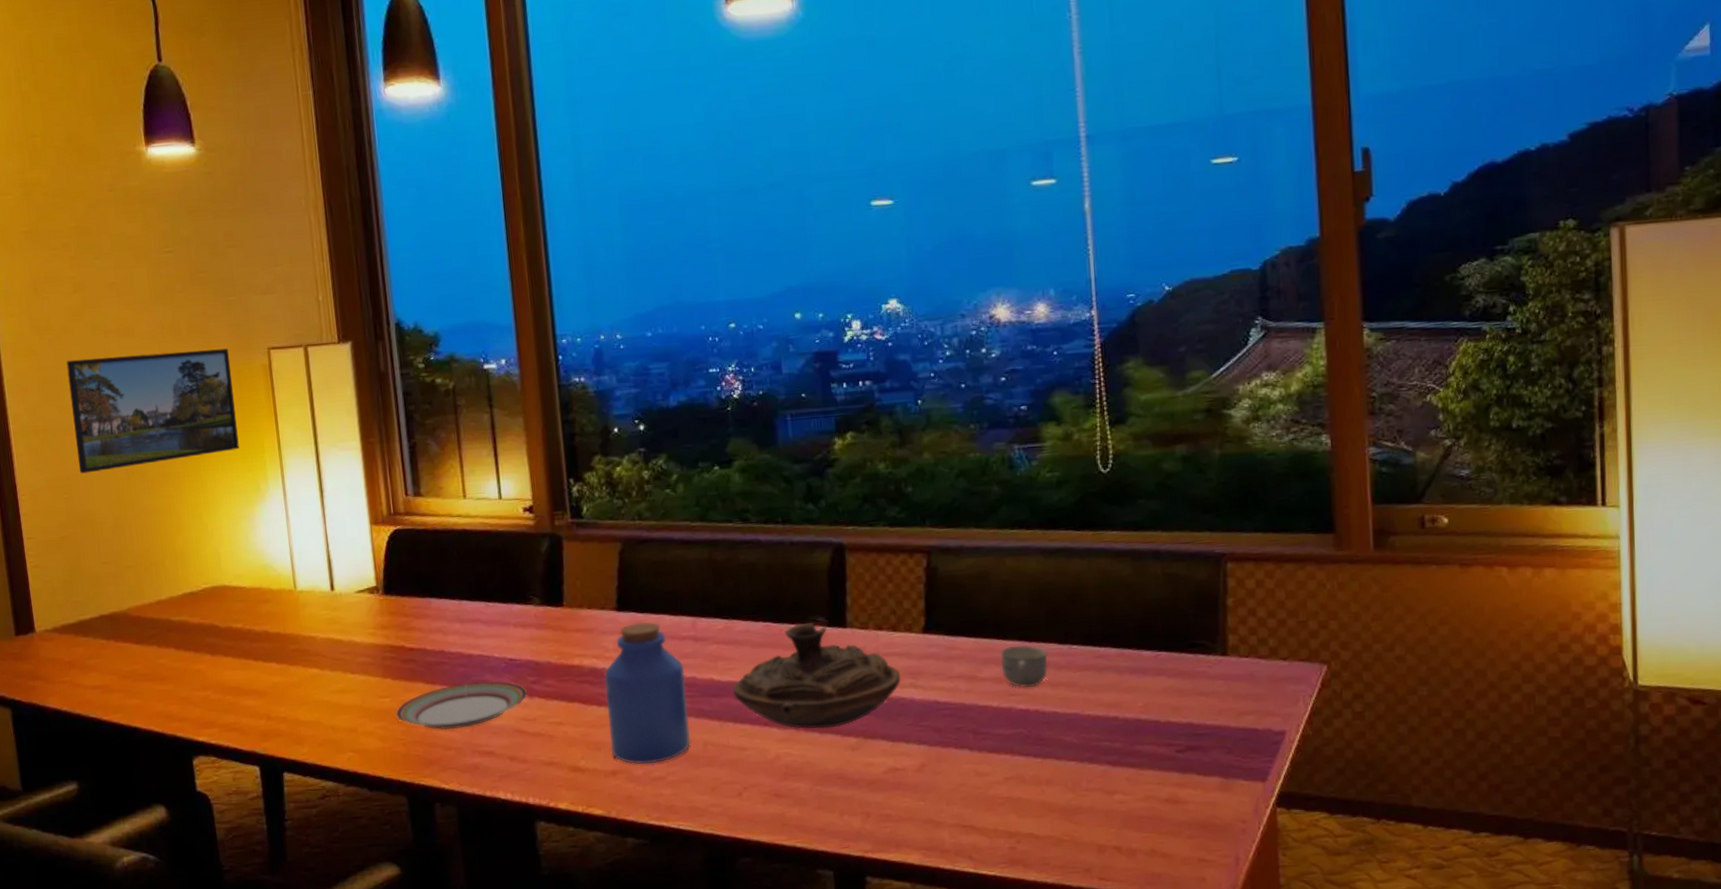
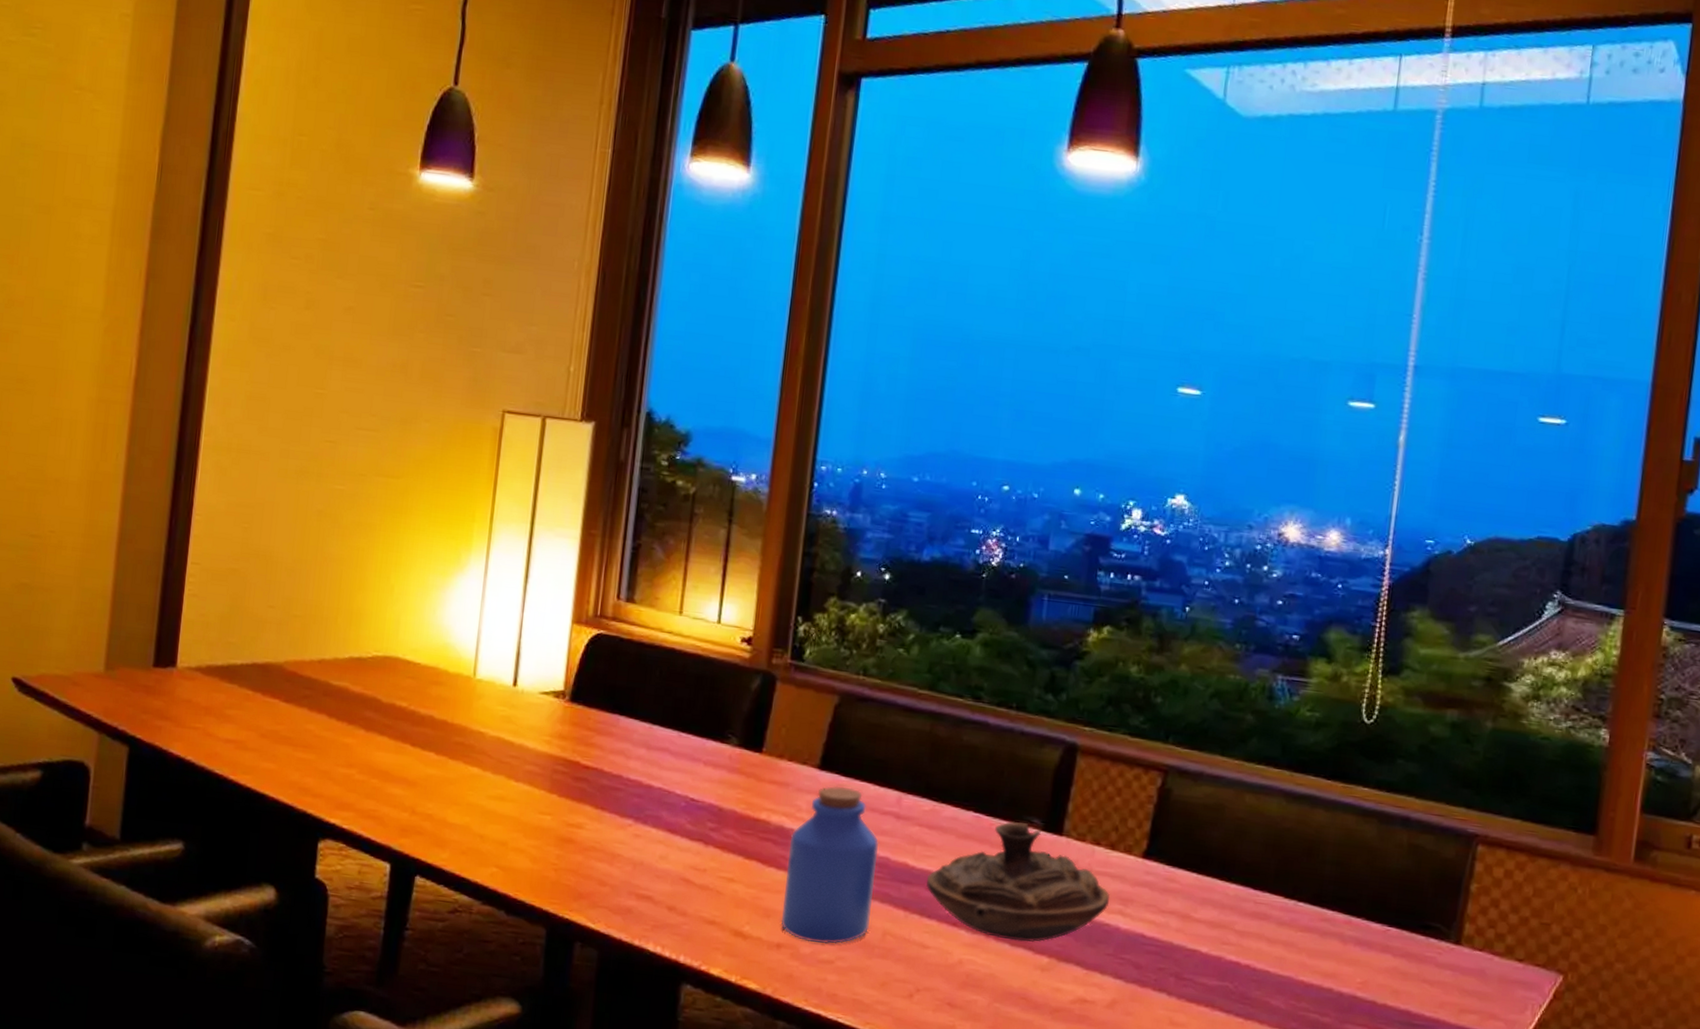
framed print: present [66,348,239,474] -> none [266,379,460,513]
plate: present [396,681,528,730] -> none [554,815,703,865]
cup: present [1000,644,1049,688] -> none [1218,890,1272,940]

